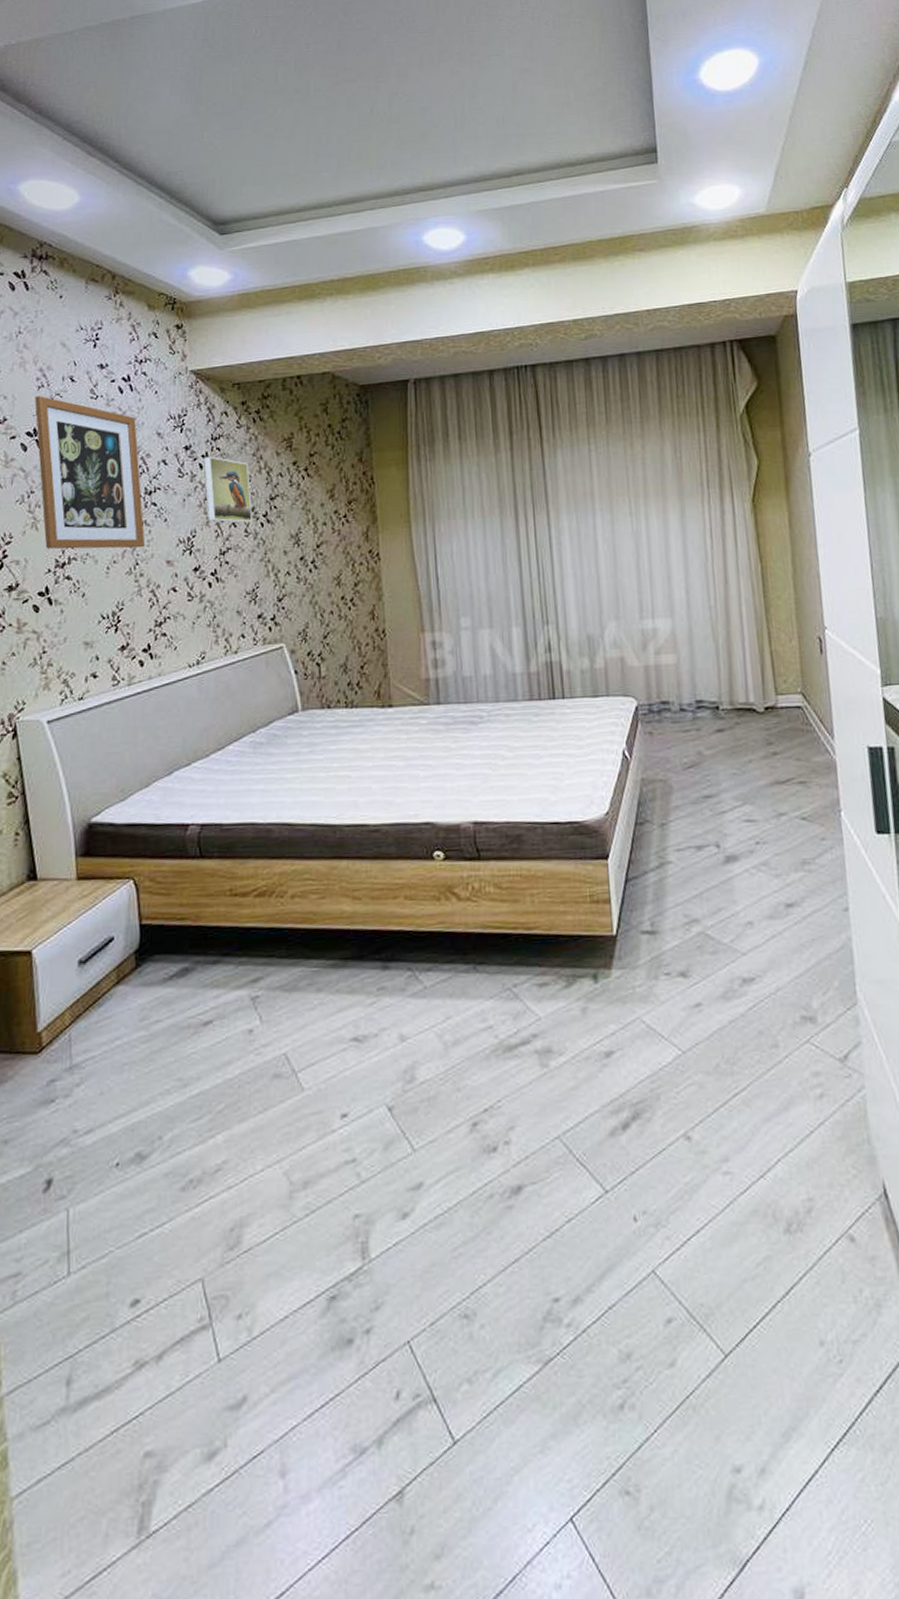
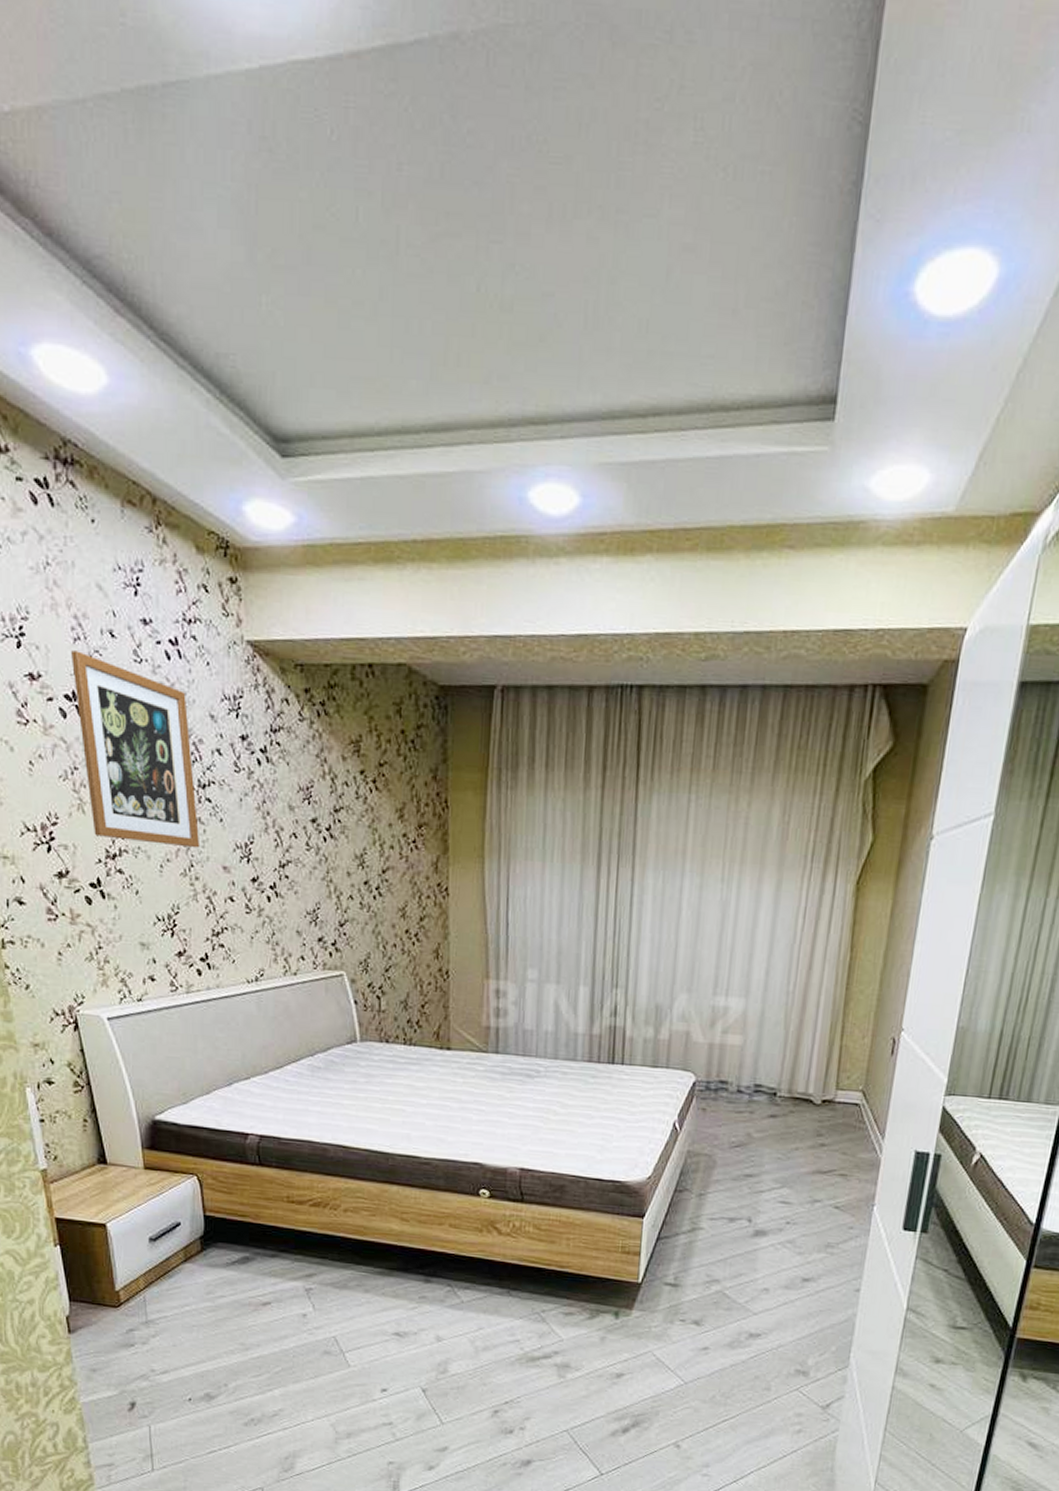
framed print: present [203,456,252,523] -> none [261,751,314,834]

